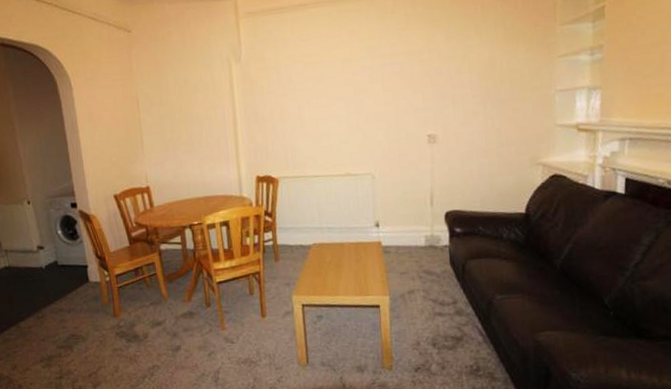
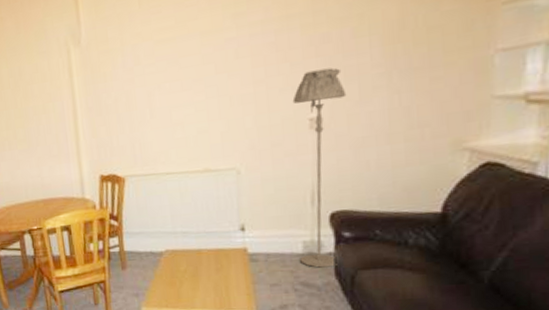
floor lamp: none [414,95,455,258] -> present [292,67,347,268]

